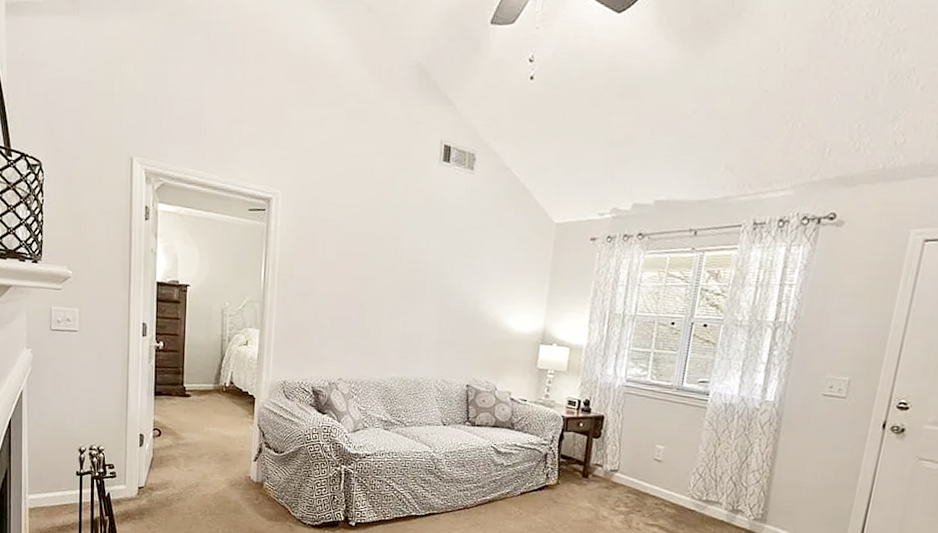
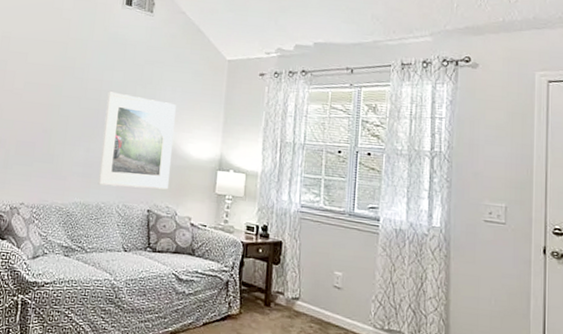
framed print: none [415,261,498,364] -> present [97,91,176,190]

